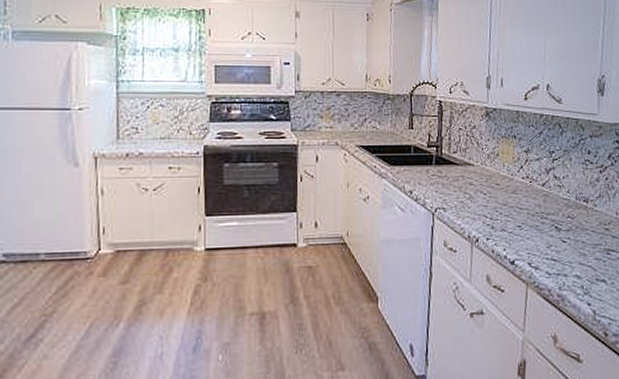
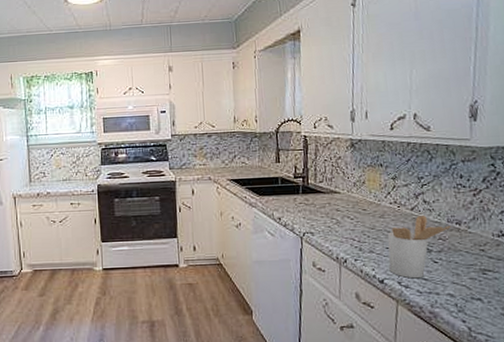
utensil holder: none [519,192,579,259] -> present [387,216,451,279]

